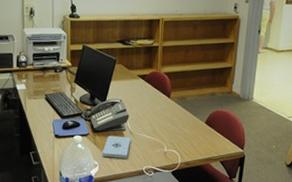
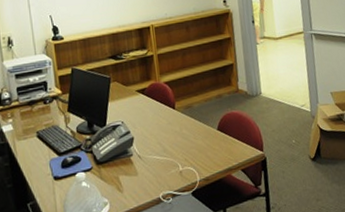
notepad: present [102,135,132,159] -> none [110,161,141,192]

